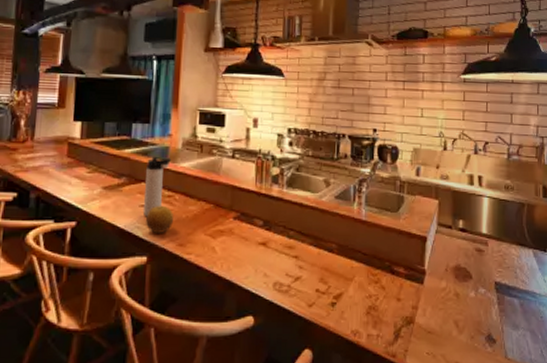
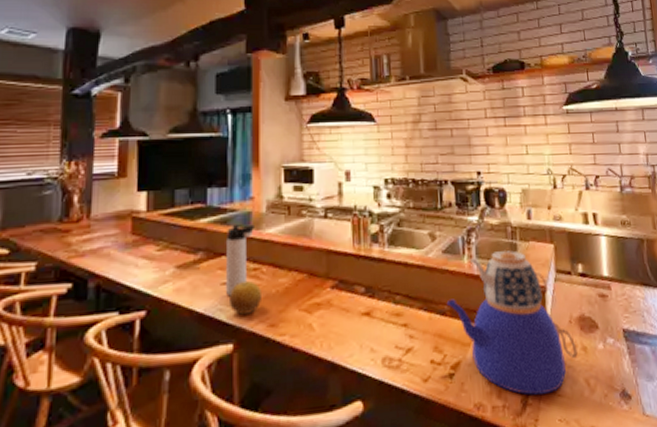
teapot: none [335,199,450,330] -> present [447,248,578,395]

